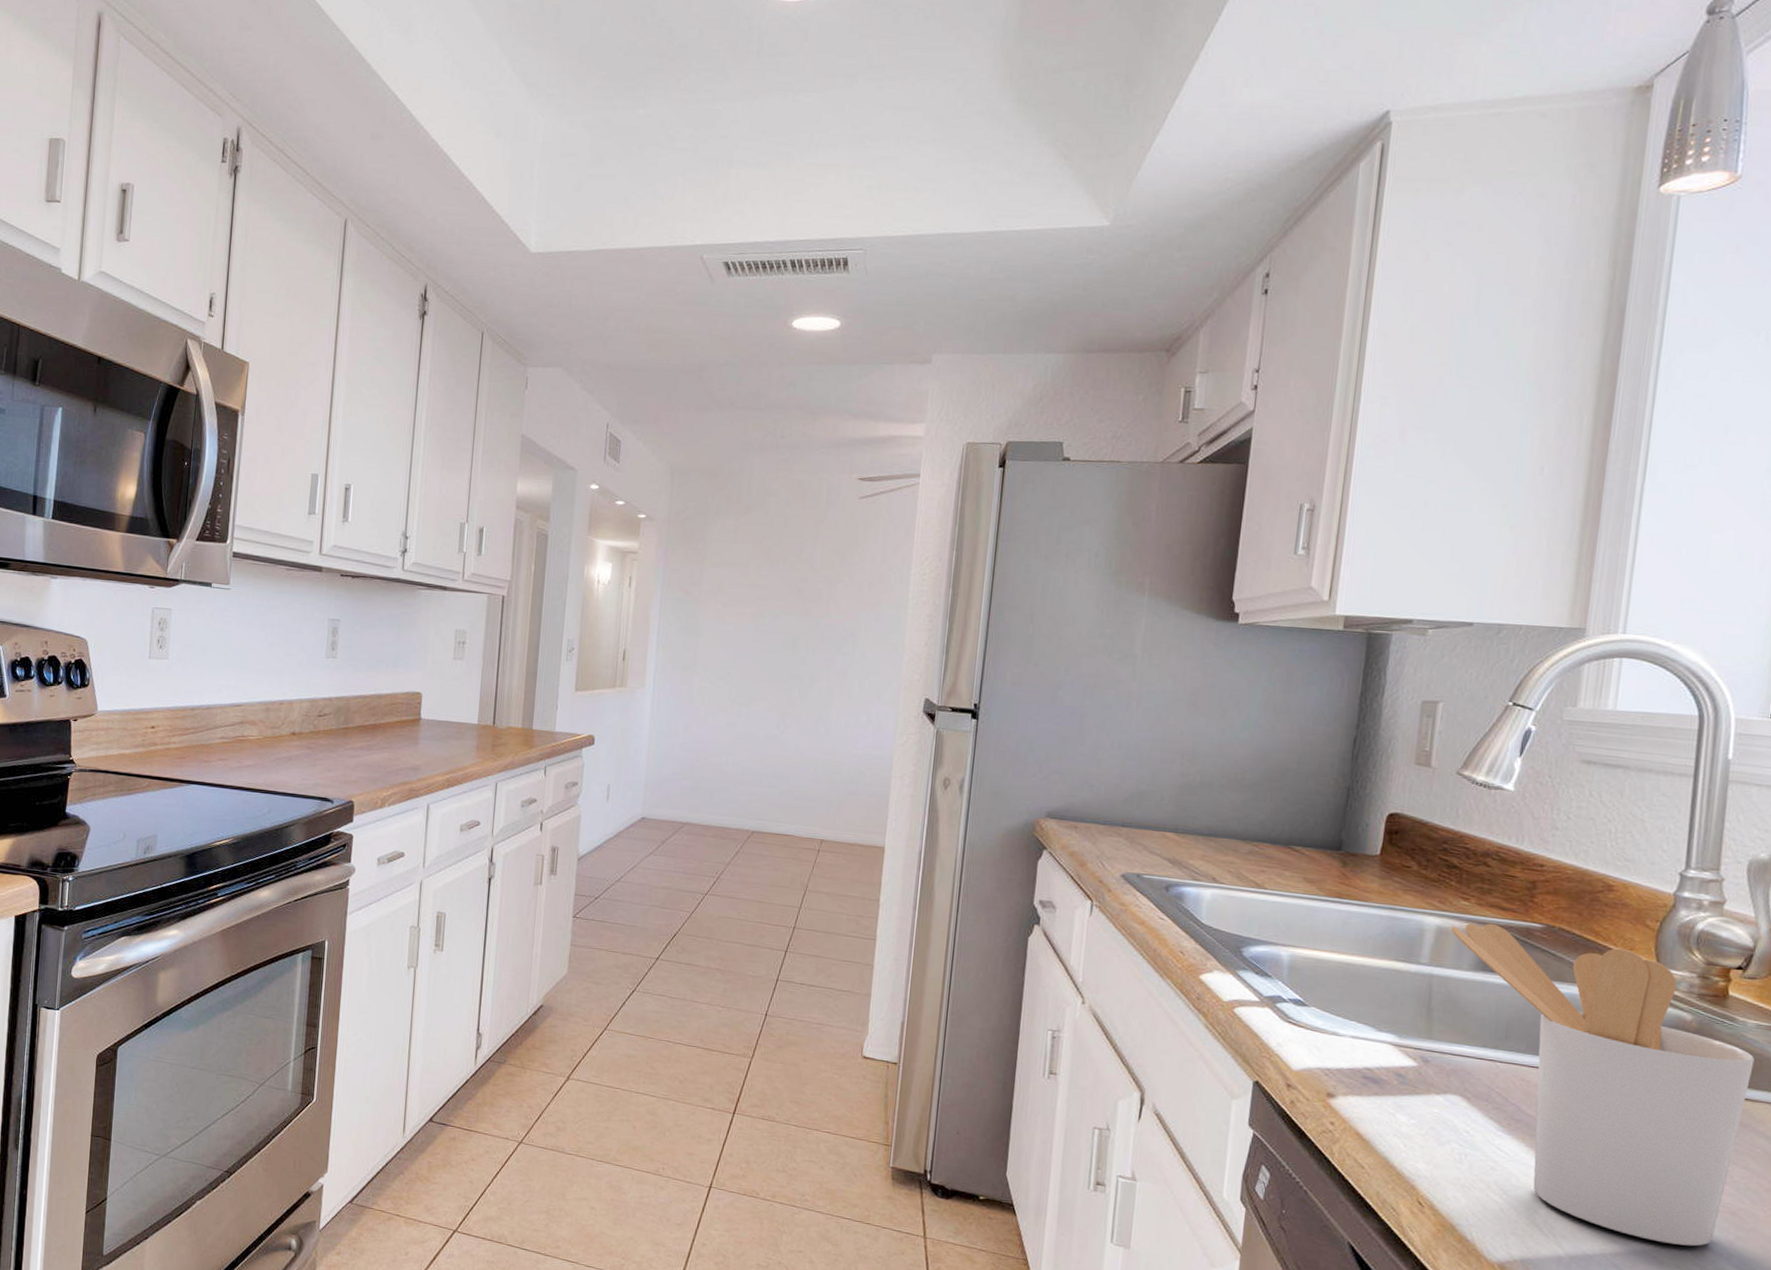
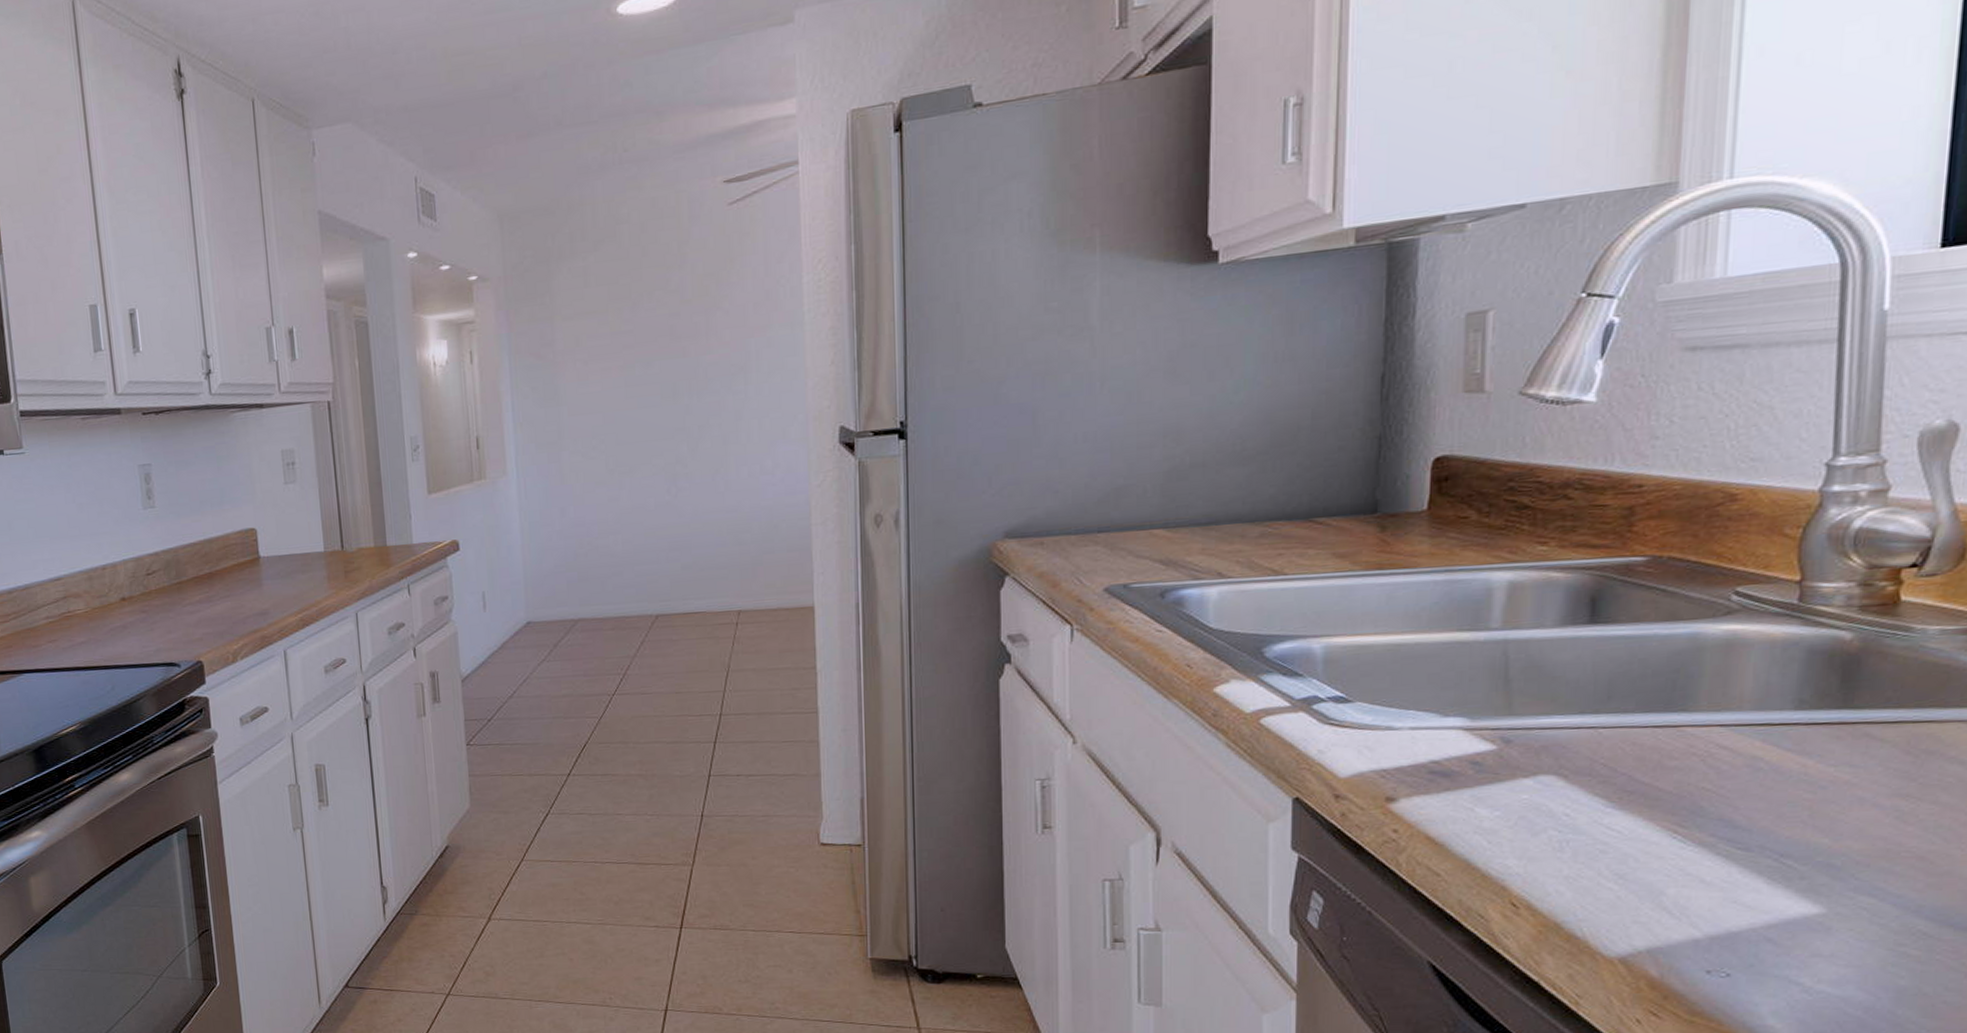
utensil holder: present [1450,923,1755,1247] -> none [1526,566,1940,905]

